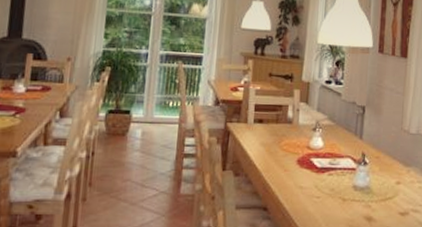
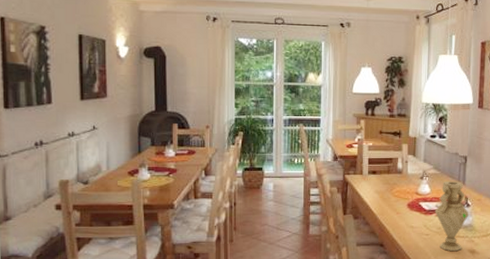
vase: none [328,133,366,217] -> present [435,180,469,251]

